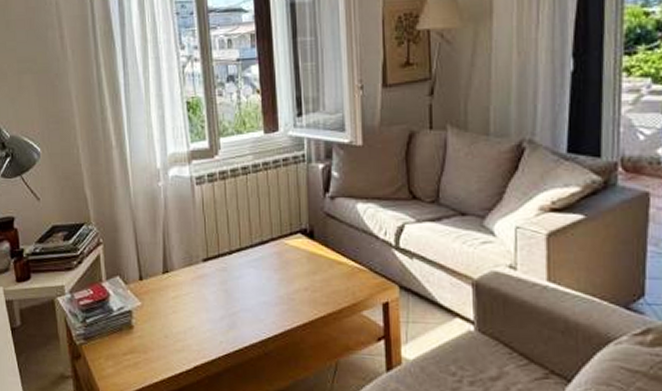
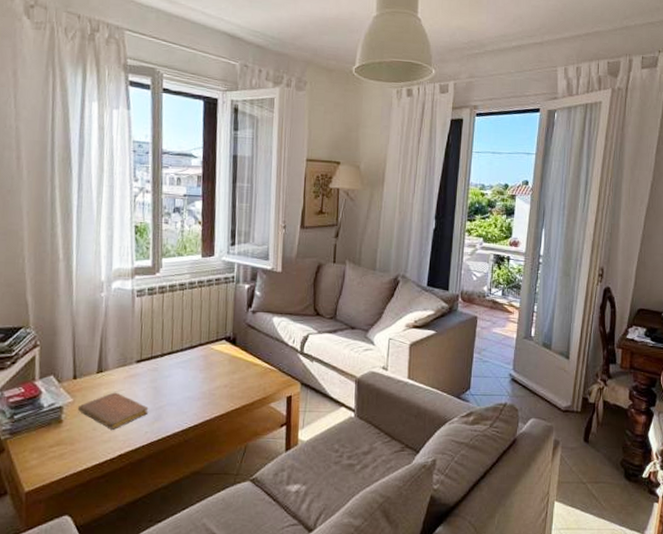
notebook: none [148,295,222,338] -> present [78,392,149,430]

